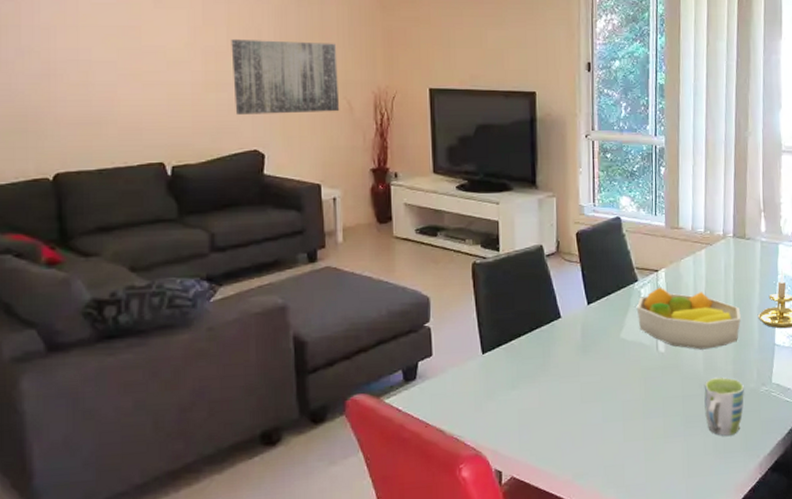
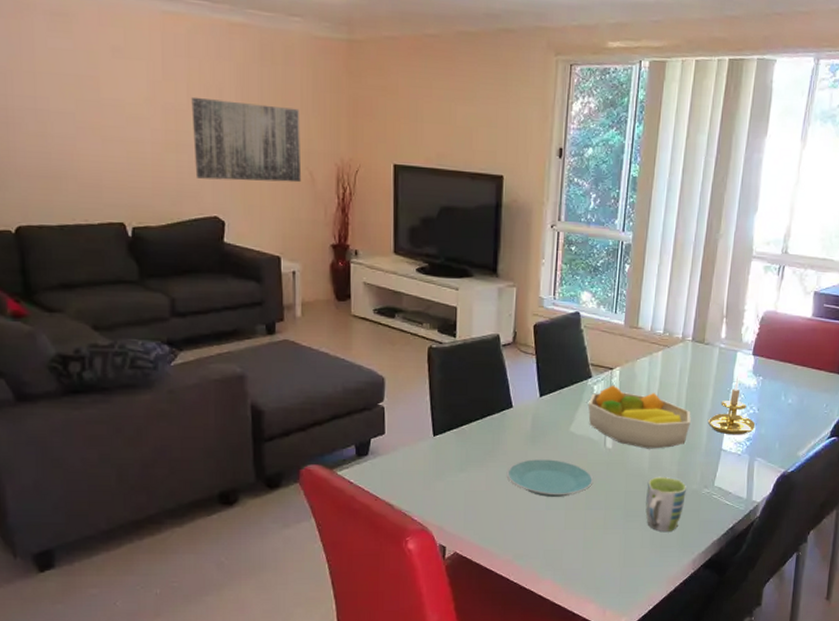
plate: none [559,368,649,409] -> present [506,459,594,497]

